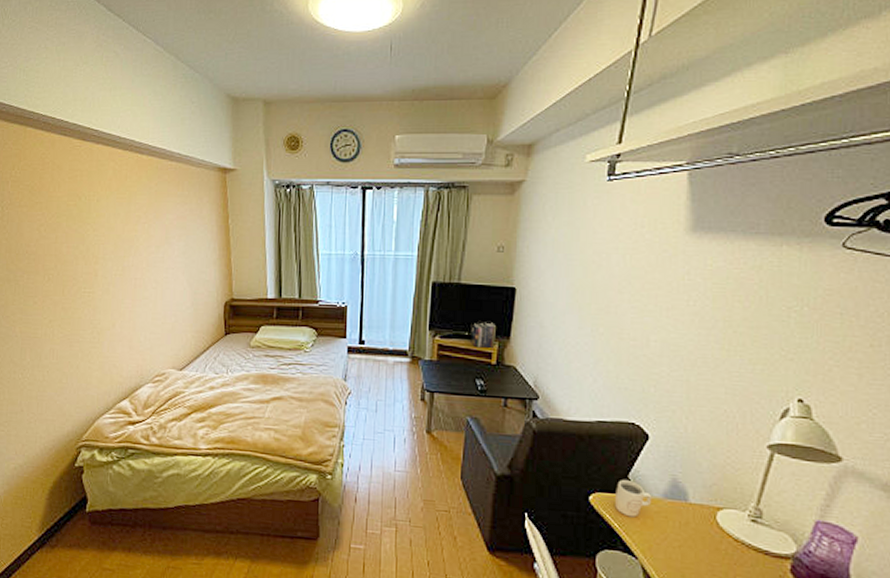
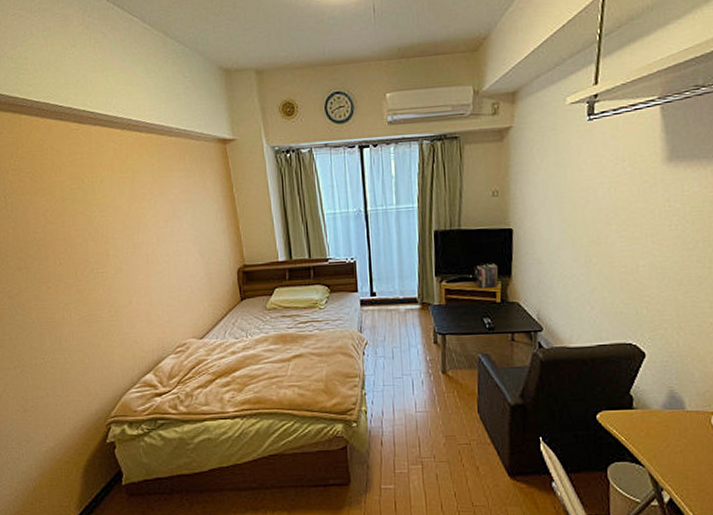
mug: present [615,480,652,518] -> none [620,397,653,430]

